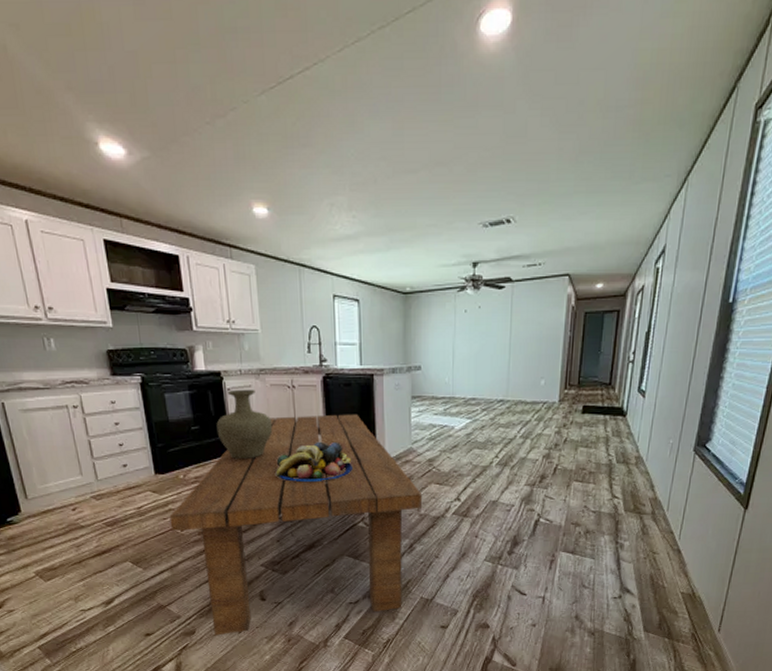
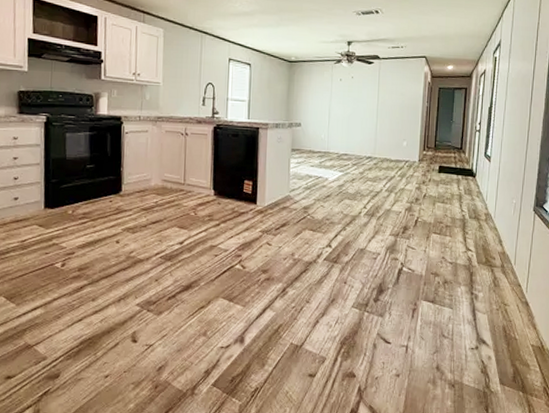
dining table: present [169,413,423,636] -> none [51,160,297,380]
vase: present [216,389,273,459] -> none [110,133,164,198]
fruit bowl: present [275,441,352,483] -> none [161,185,234,224]

